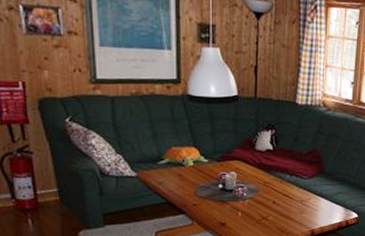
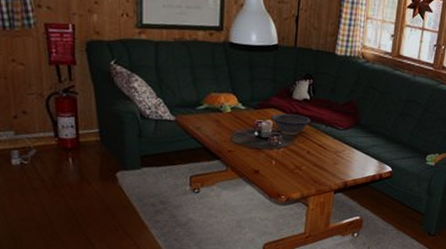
decorative bowl: none [234,164,275,186] -> present [271,113,310,135]

